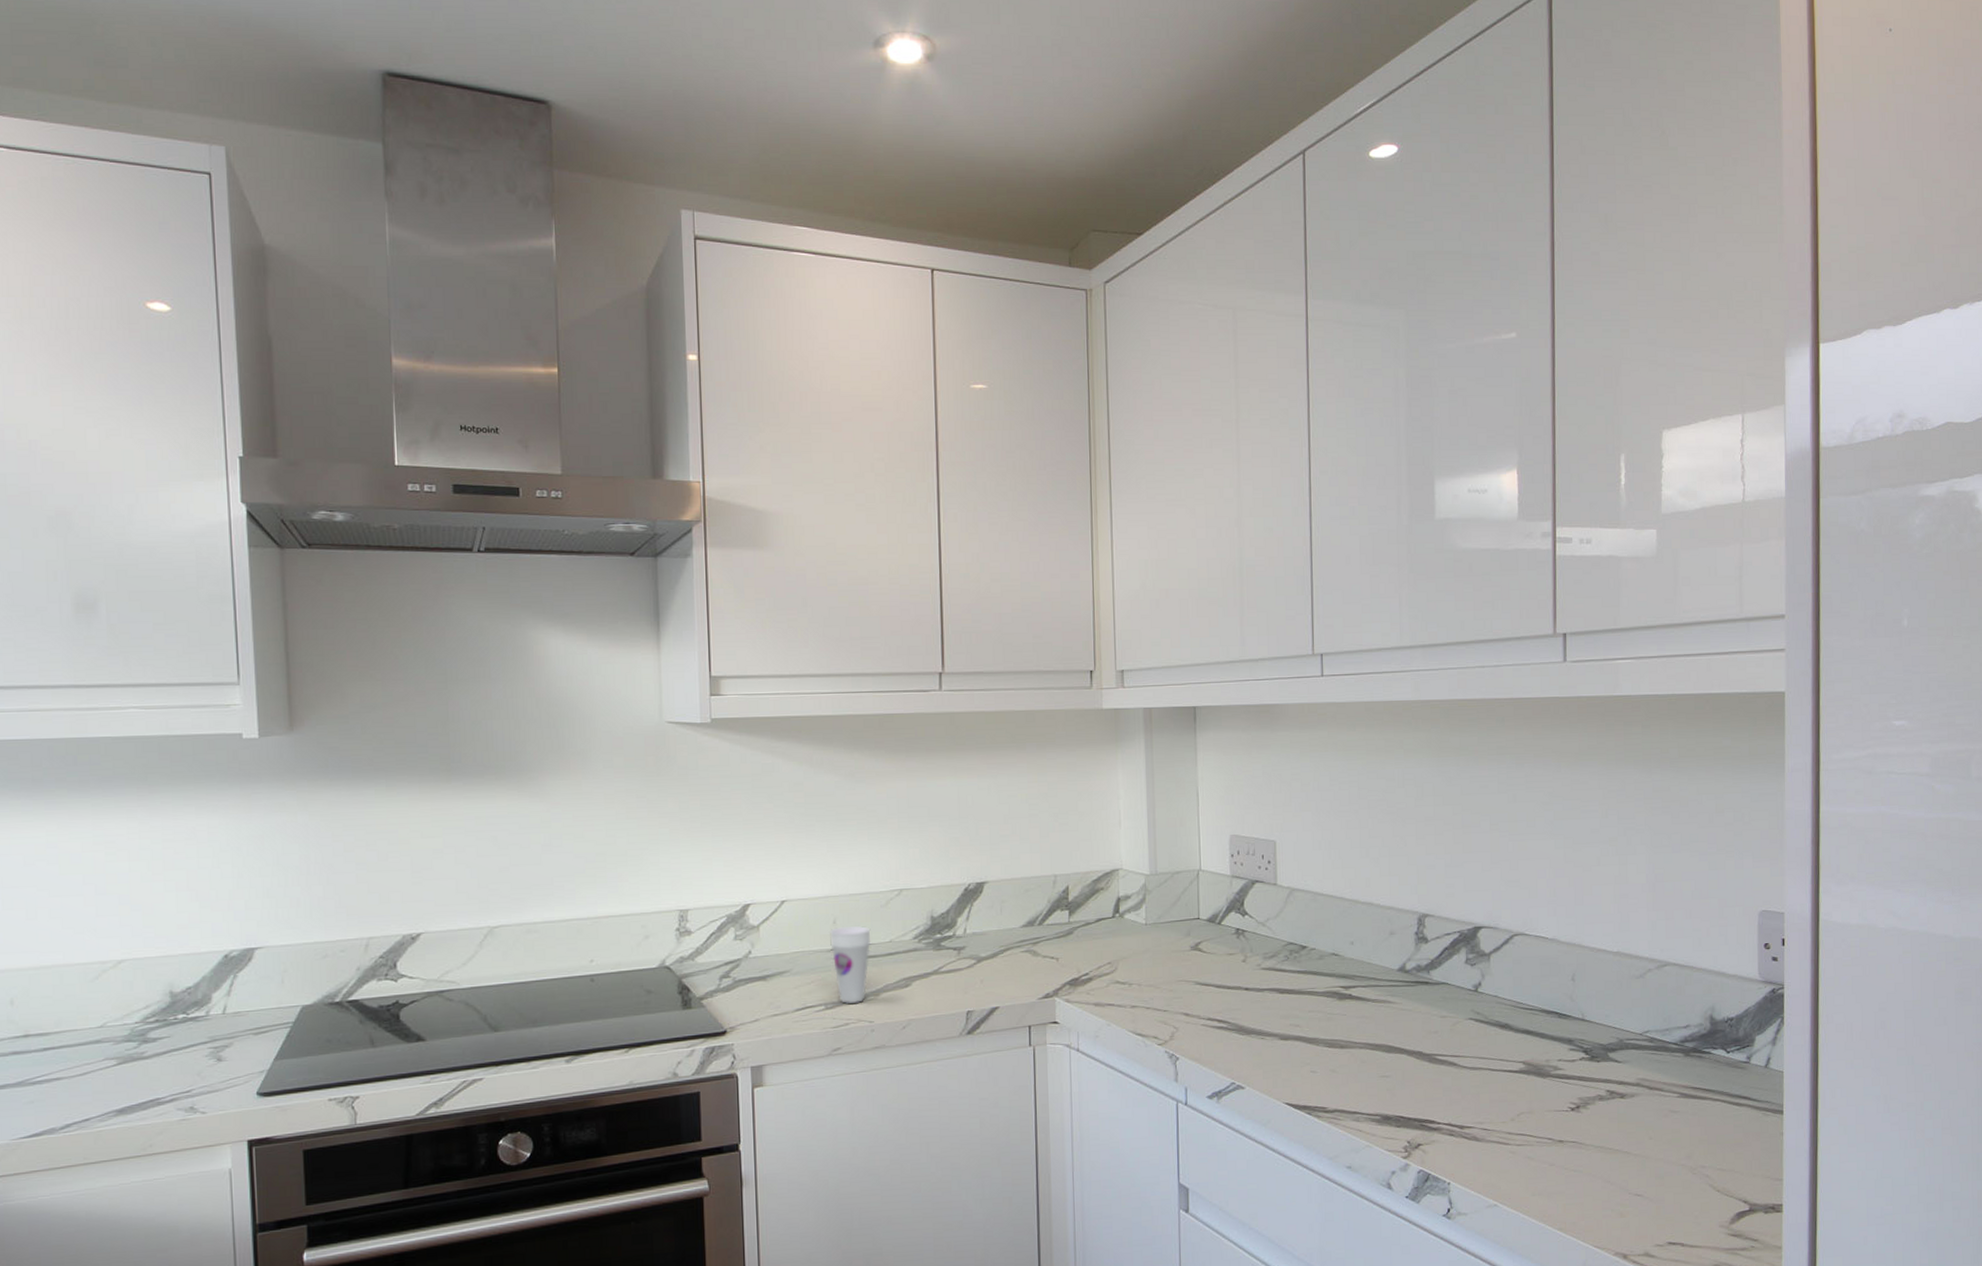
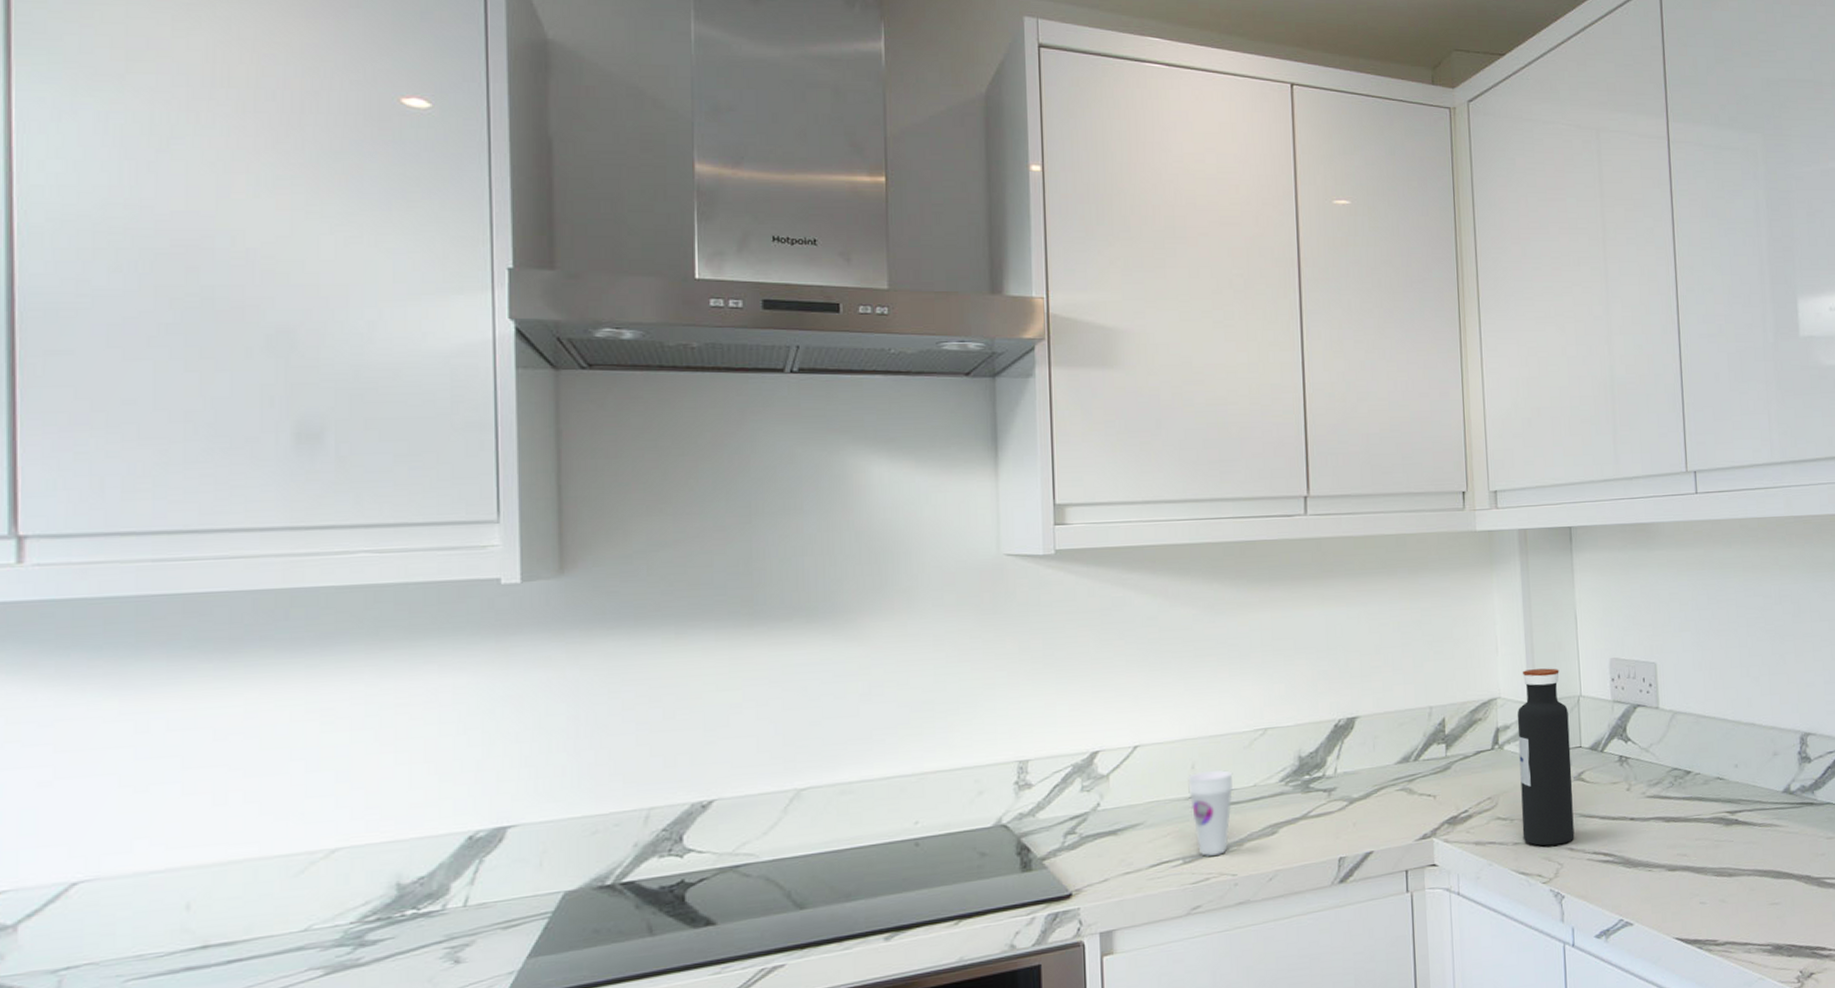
water bottle: none [1137,842,1190,1011] -> present [1517,668,1575,846]

